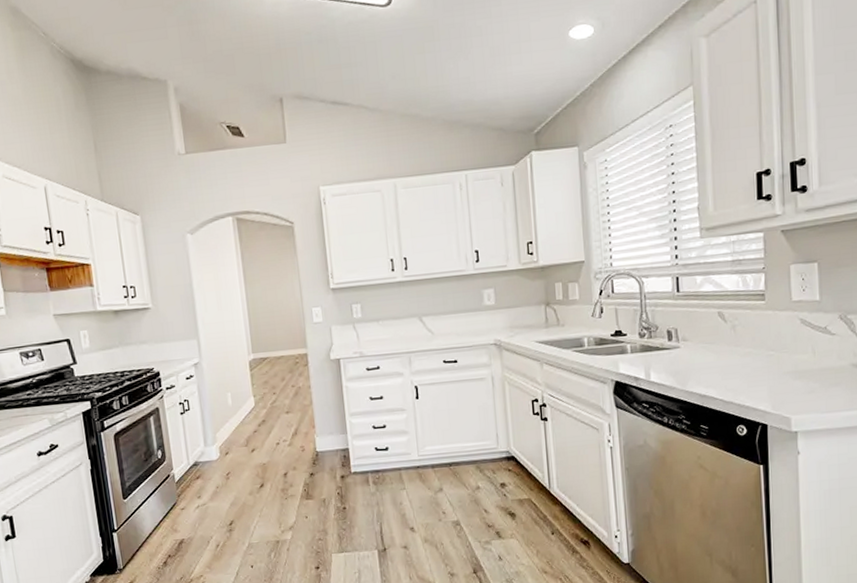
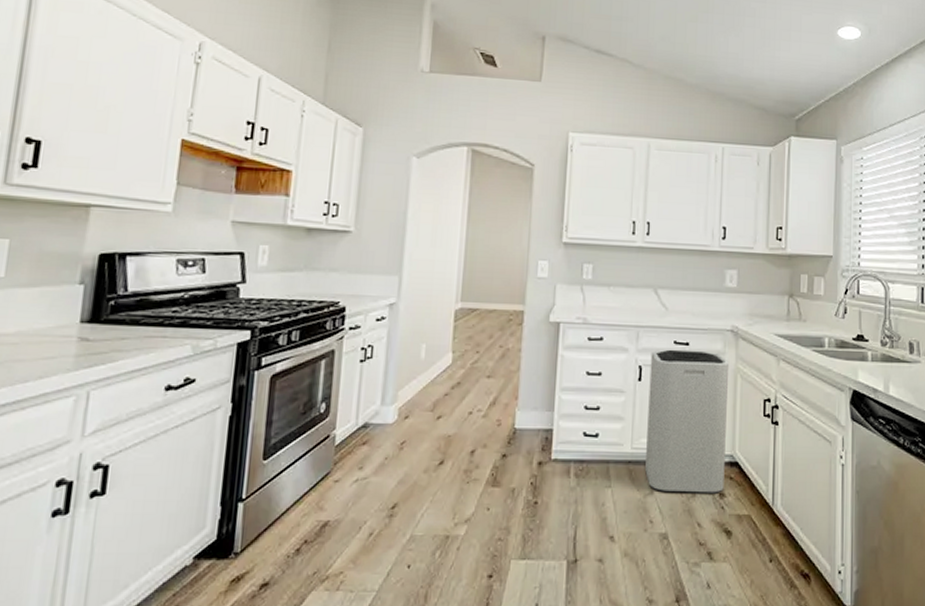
trash can: none [424,365,504,489] -> present [645,349,730,493]

